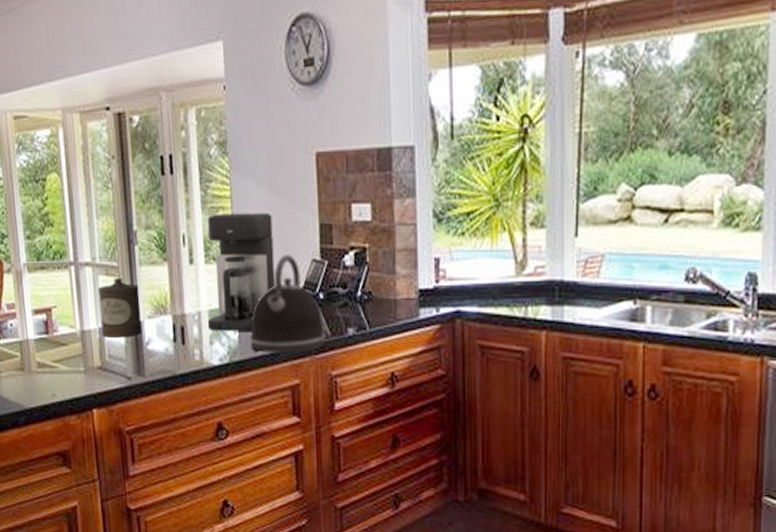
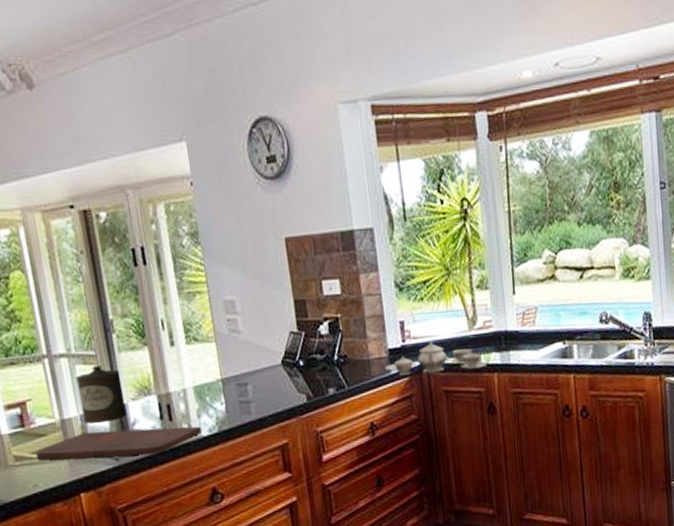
cutting board: none [56,346,212,378] -> present [36,426,202,461]
coffee maker: present [207,212,276,331] -> none [185,293,257,405]
kettle: present [249,255,326,354] -> none [235,329,309,420]
tea set: none [413,285,535,324] -> present [385,341,488,376]

